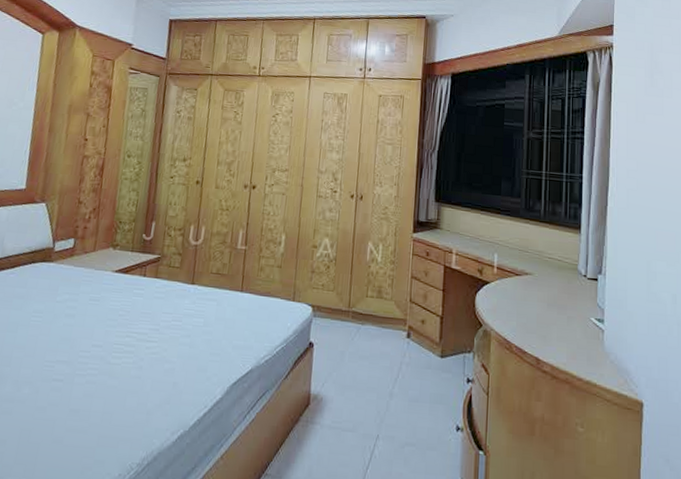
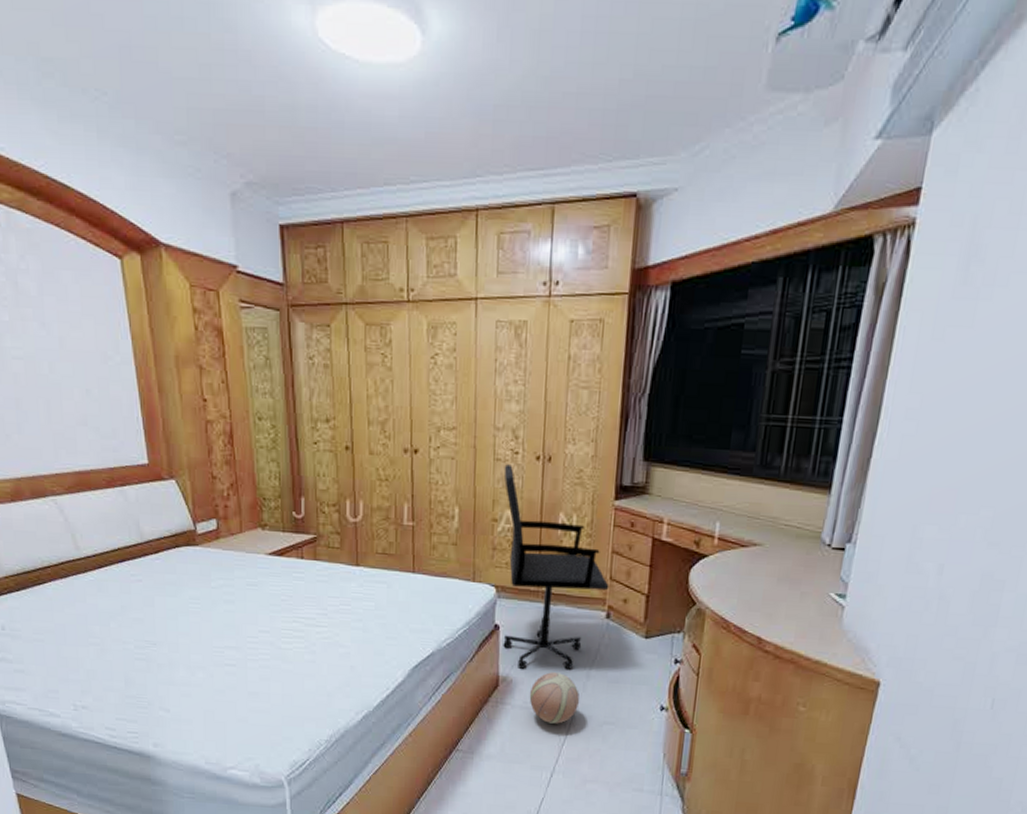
office chair: none [316,201,409,389] -> present [503,464,609,671]
ball: none [337,390,383,445] -> present [529,672,579,724]

